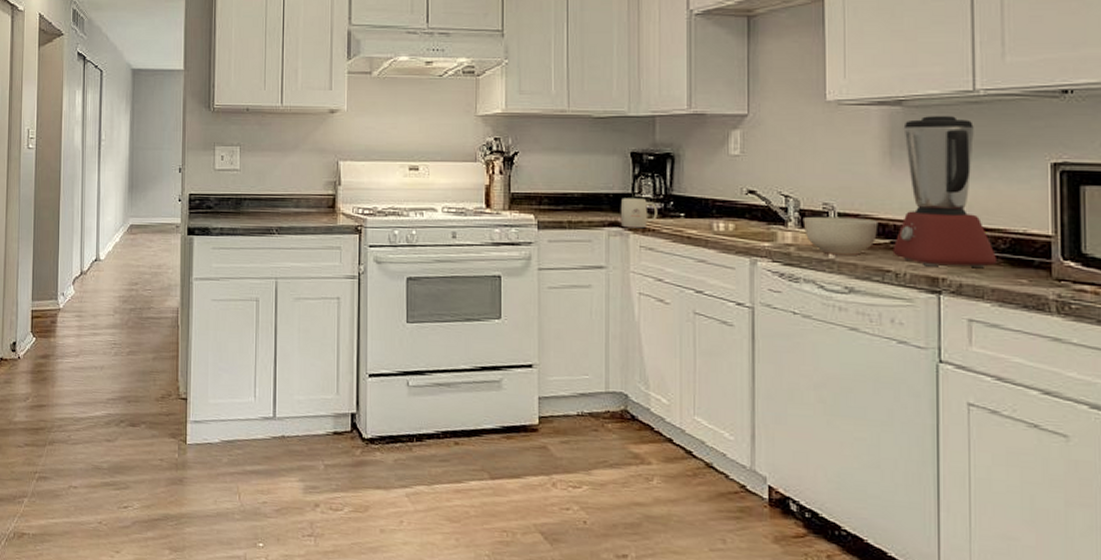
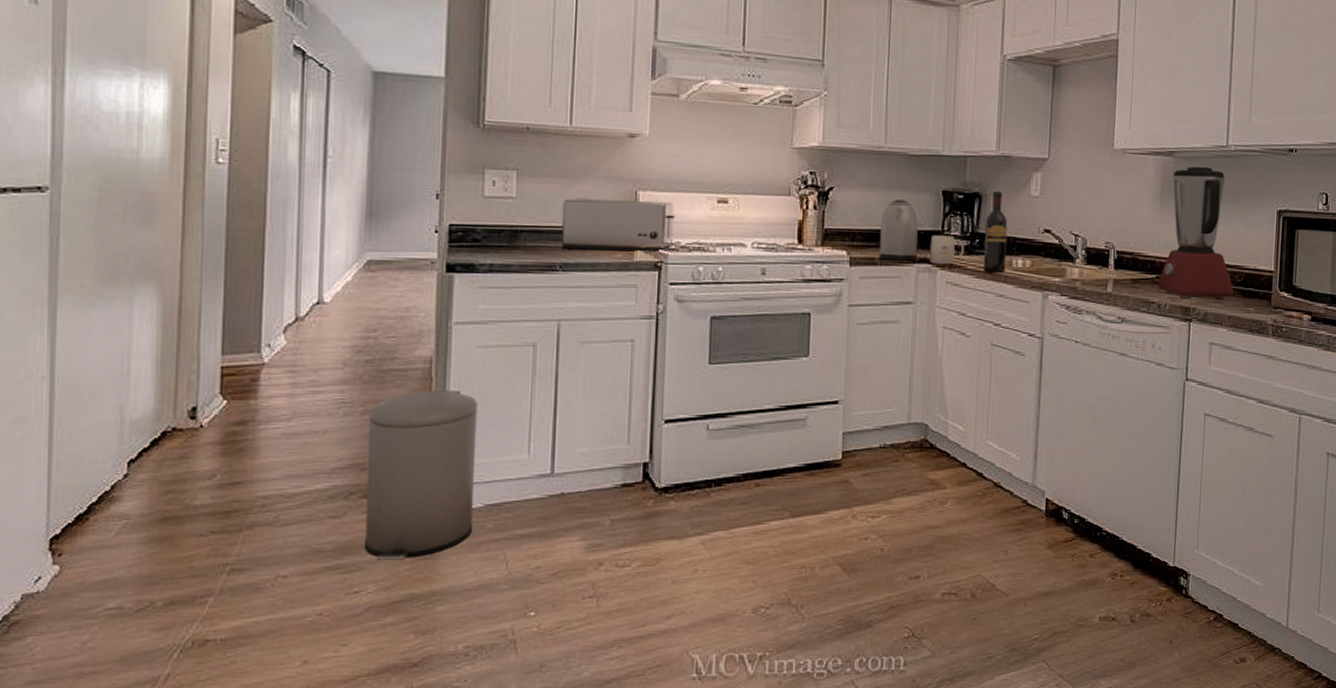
pedal bin: none [130,336,214,483] -> present [364,390,478,562]
toaster: none [277,169,372,217] -> present [561,199,676,253]
kettle: none [567,163,608,225] -> present [878,200,918,261]
wine bottle: none [679,150,706,238] -> present [983,190,1008,274]
bowl: present [803,216,879,256] -> none [1088,254,1148,290]

